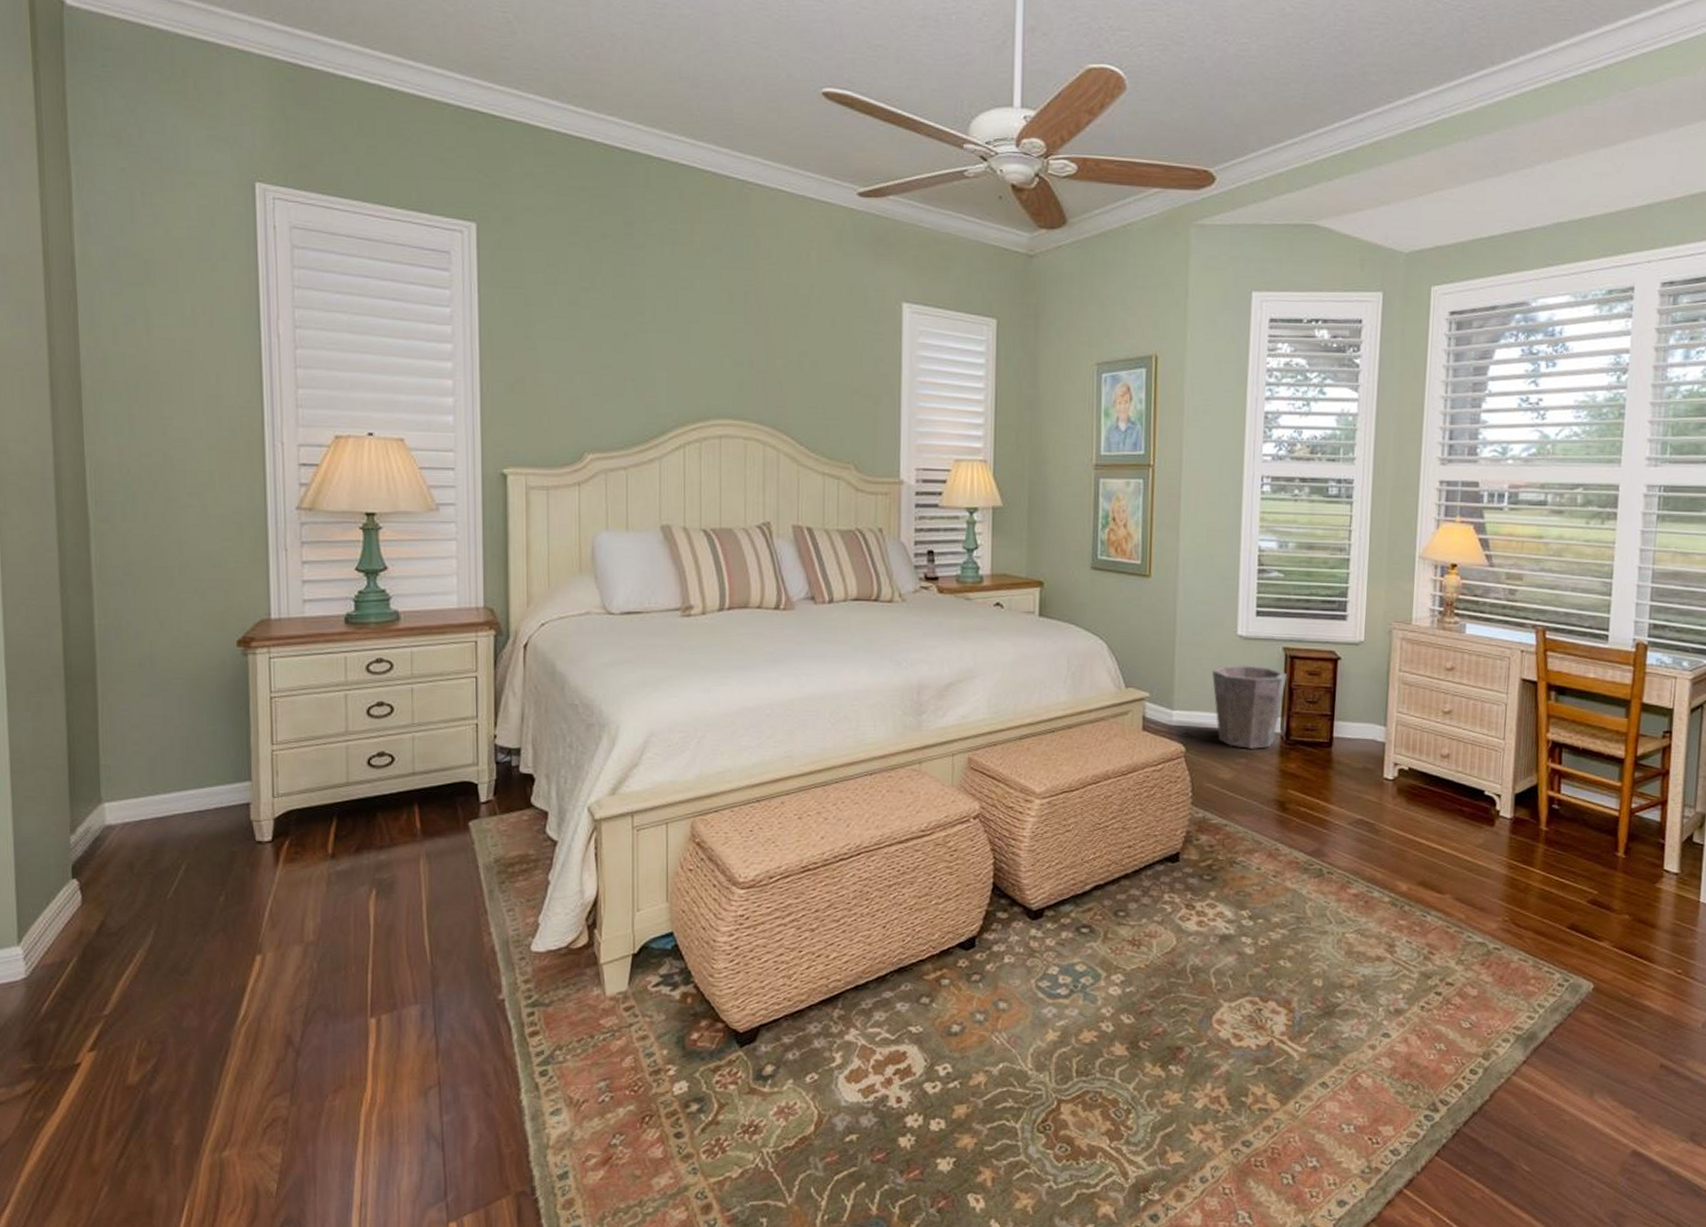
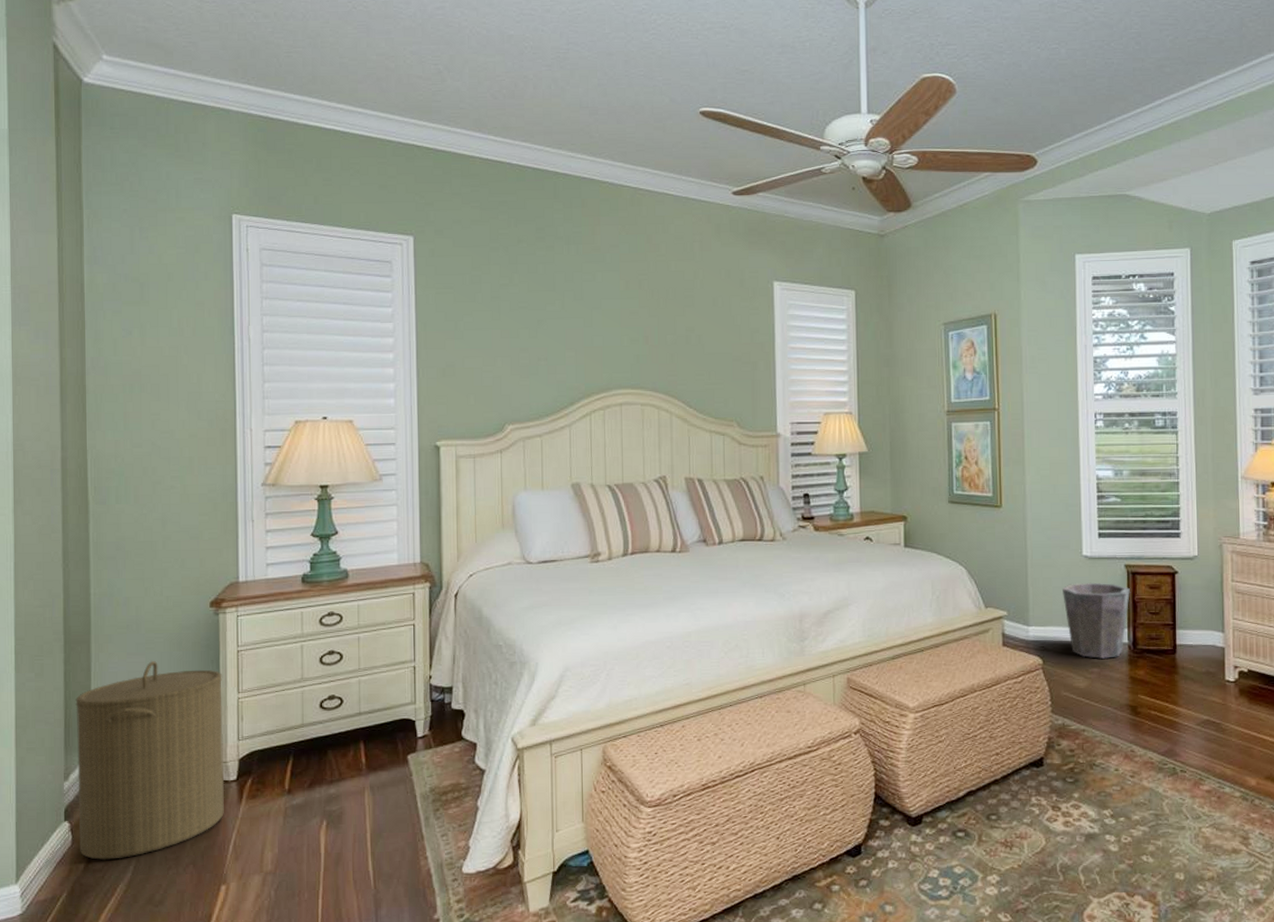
laundry hamper: none [81,703,259,923] -> present [75,660,225,860]

